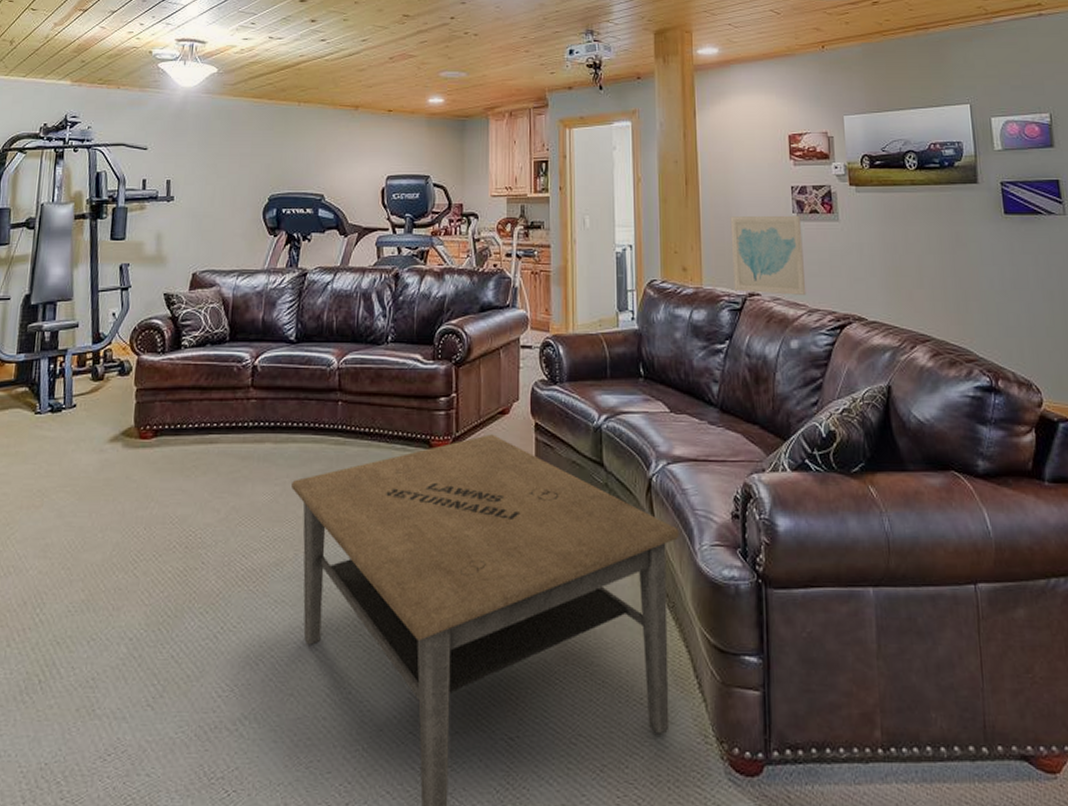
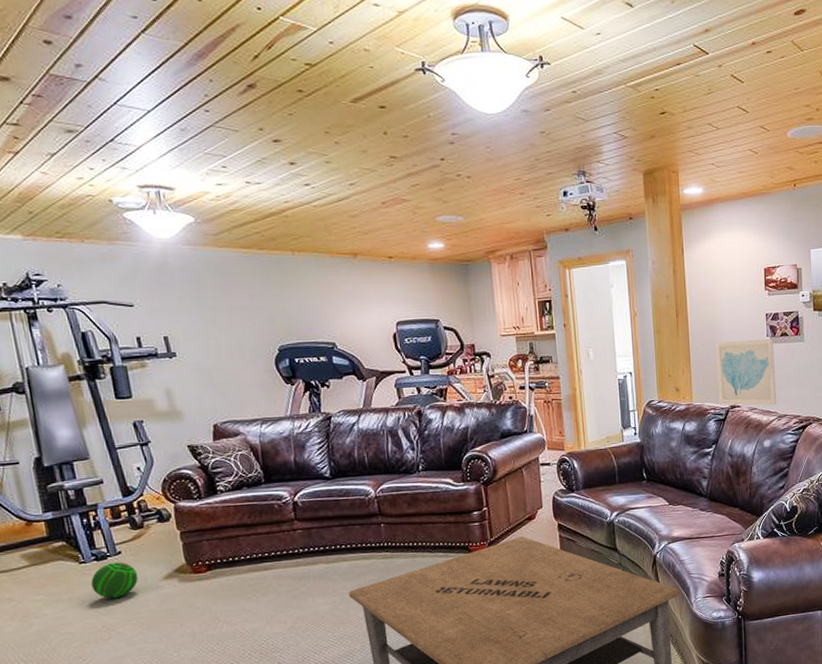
ball: none [40,416,86,459] -> present [91,562,139,599]

